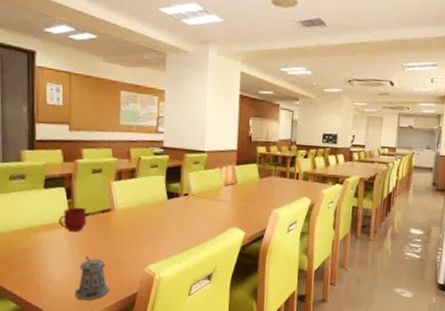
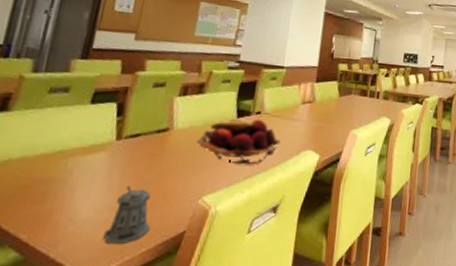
mug: present [58,207,86,232] -> none [100,126,138,156]
fruit basket: none [135,200,209,240] -> present [195,118,281,165]

